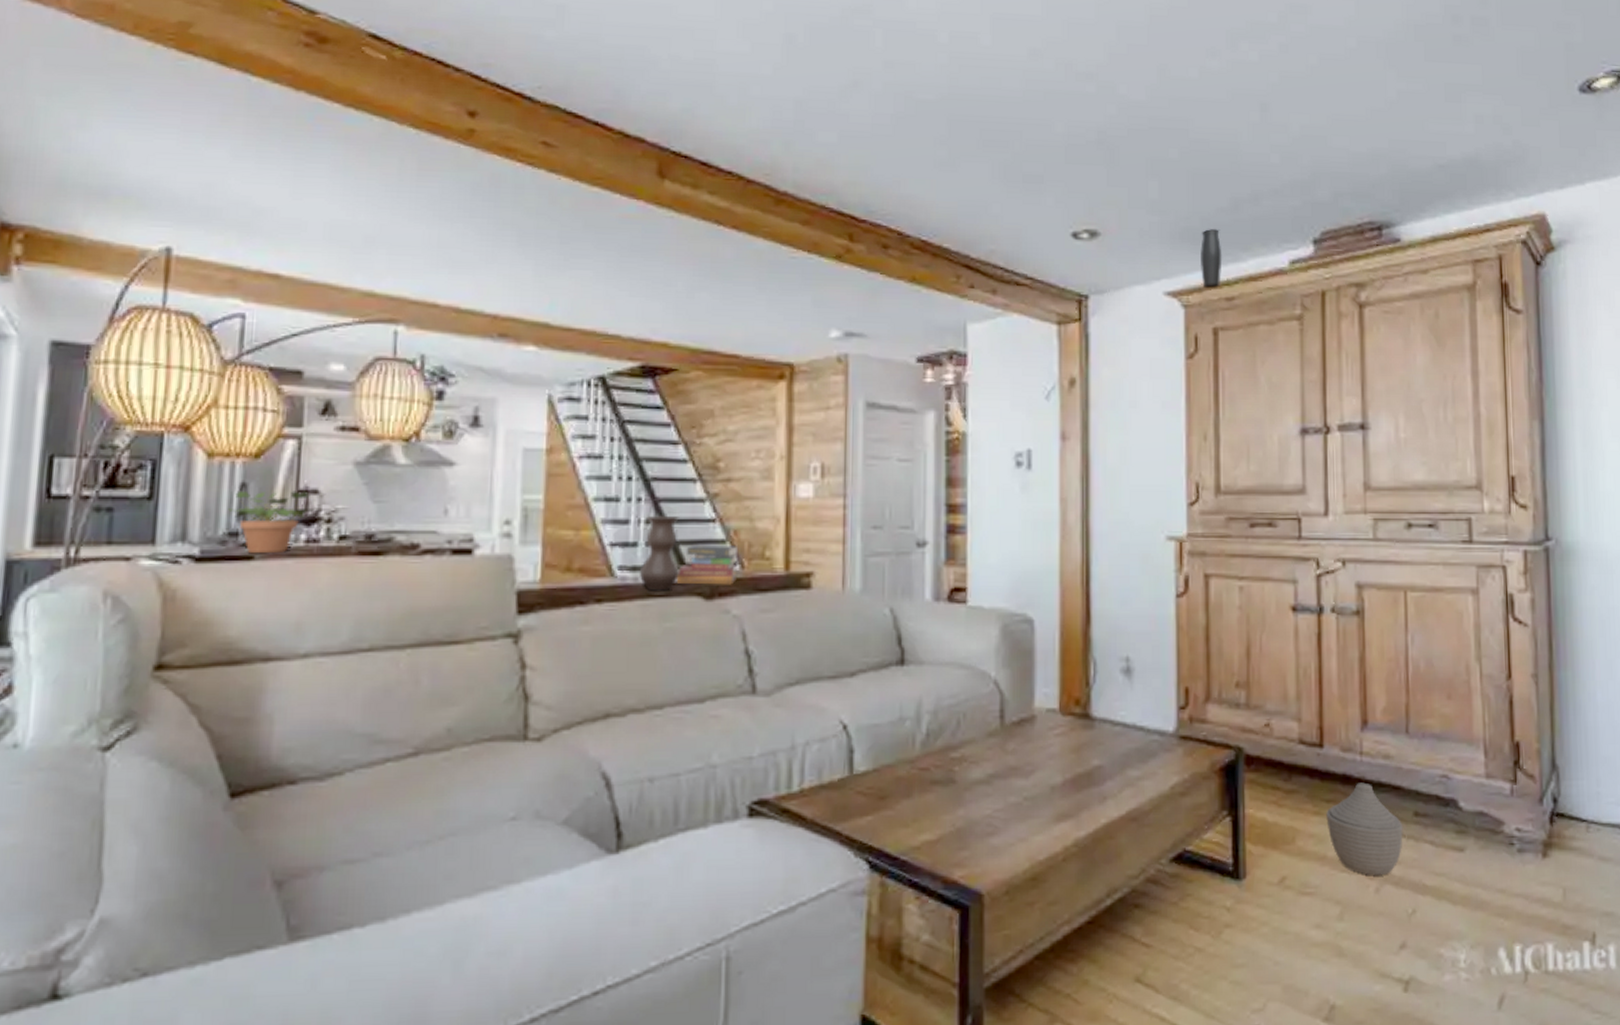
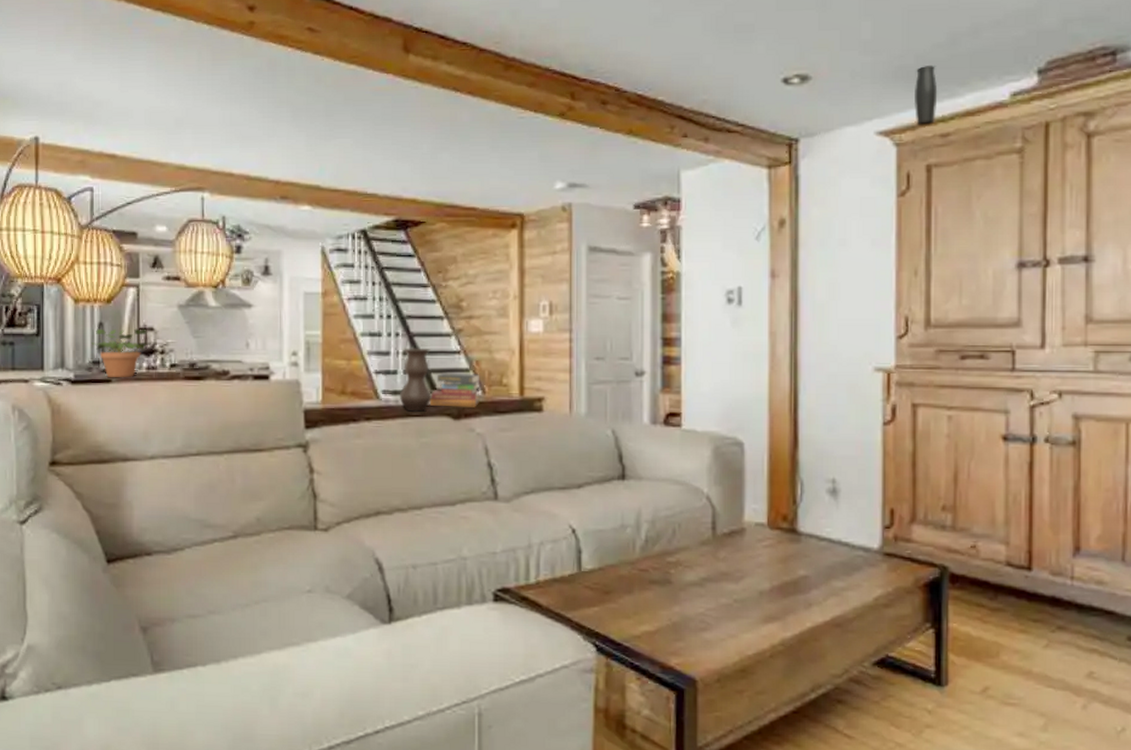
woven basket: present [1326,782,1403,875] -> none [1033,605,1115,693]

